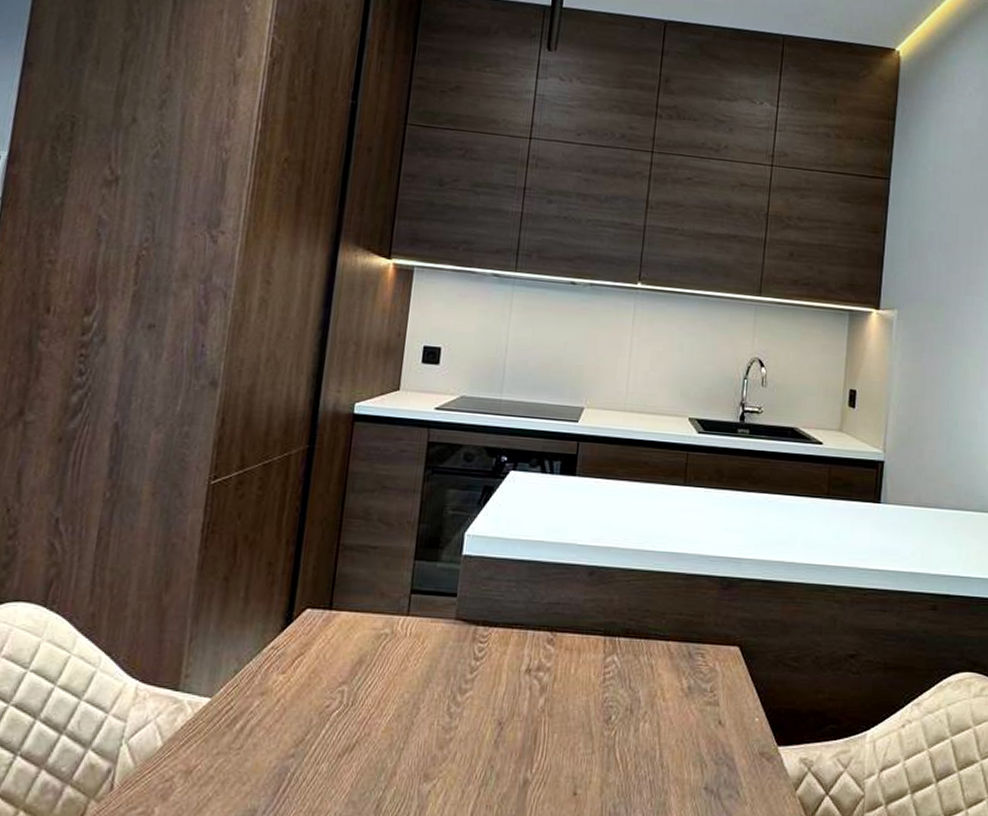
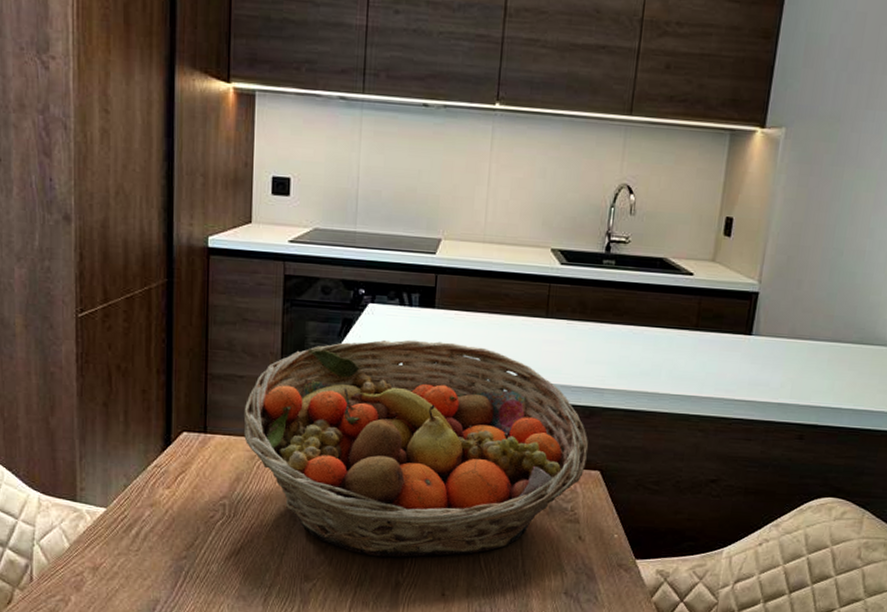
fruit basket: none [371,508,728,750] -> present [243,339,589,557]

